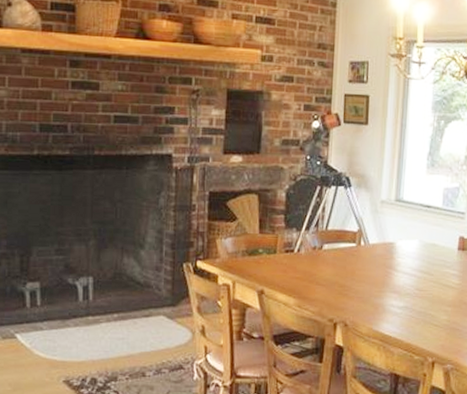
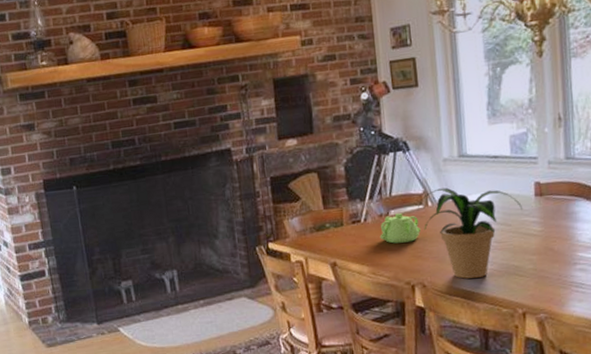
teapot: none [310,247,350,279] -> present [380,212,420,244]
potted plant: none [350,229,445,323] -> present [417,187,522,279]

